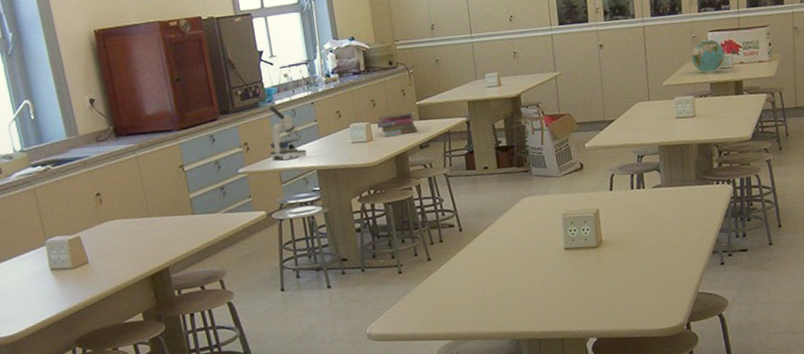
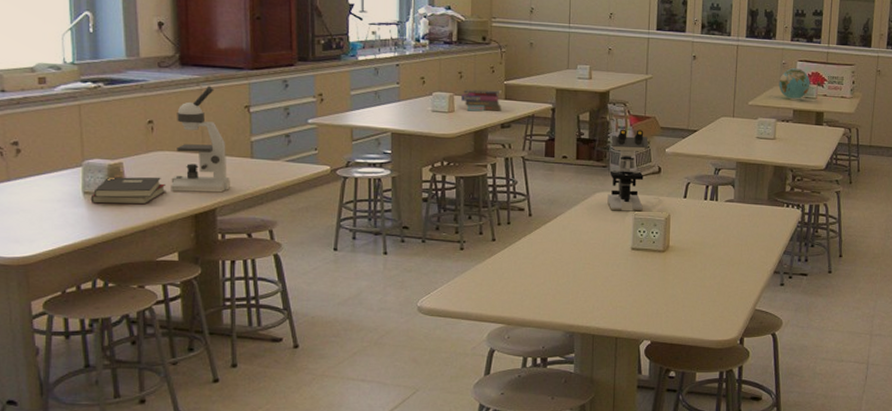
hardback book: none [57,244,123,278] -> present [90,177,167,205]
microscope: none [120,152,178,257] -> present [171,85,230,193]
microscope: present [269,106,307,162] -> none [345,60,384,119]
microscope: none [529,128,571,214] -> present [607,129,648,212]

